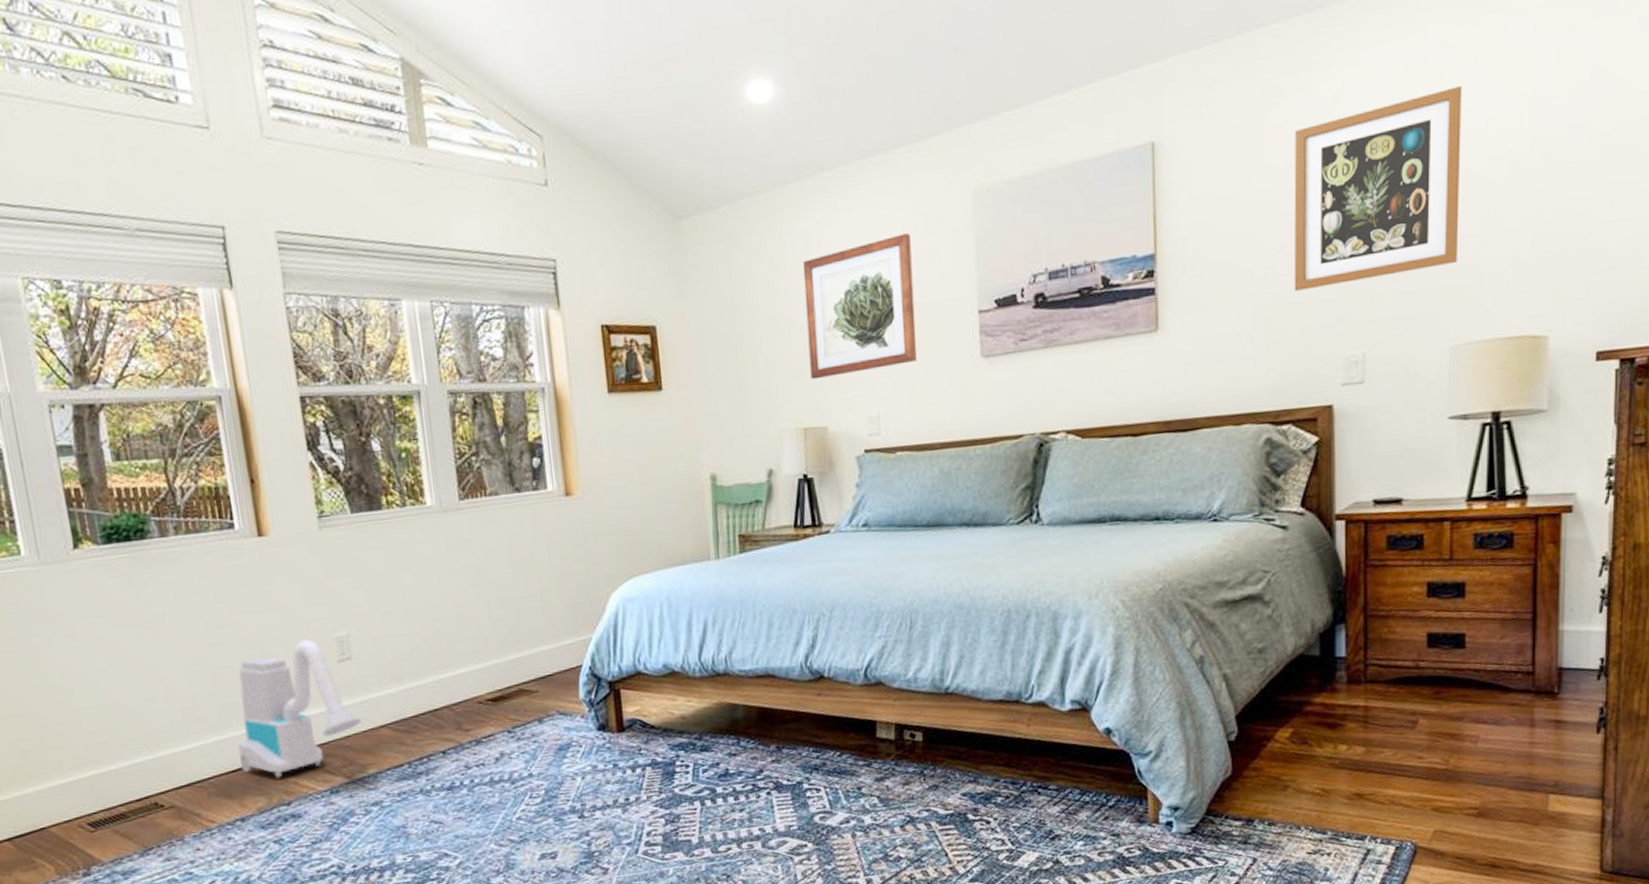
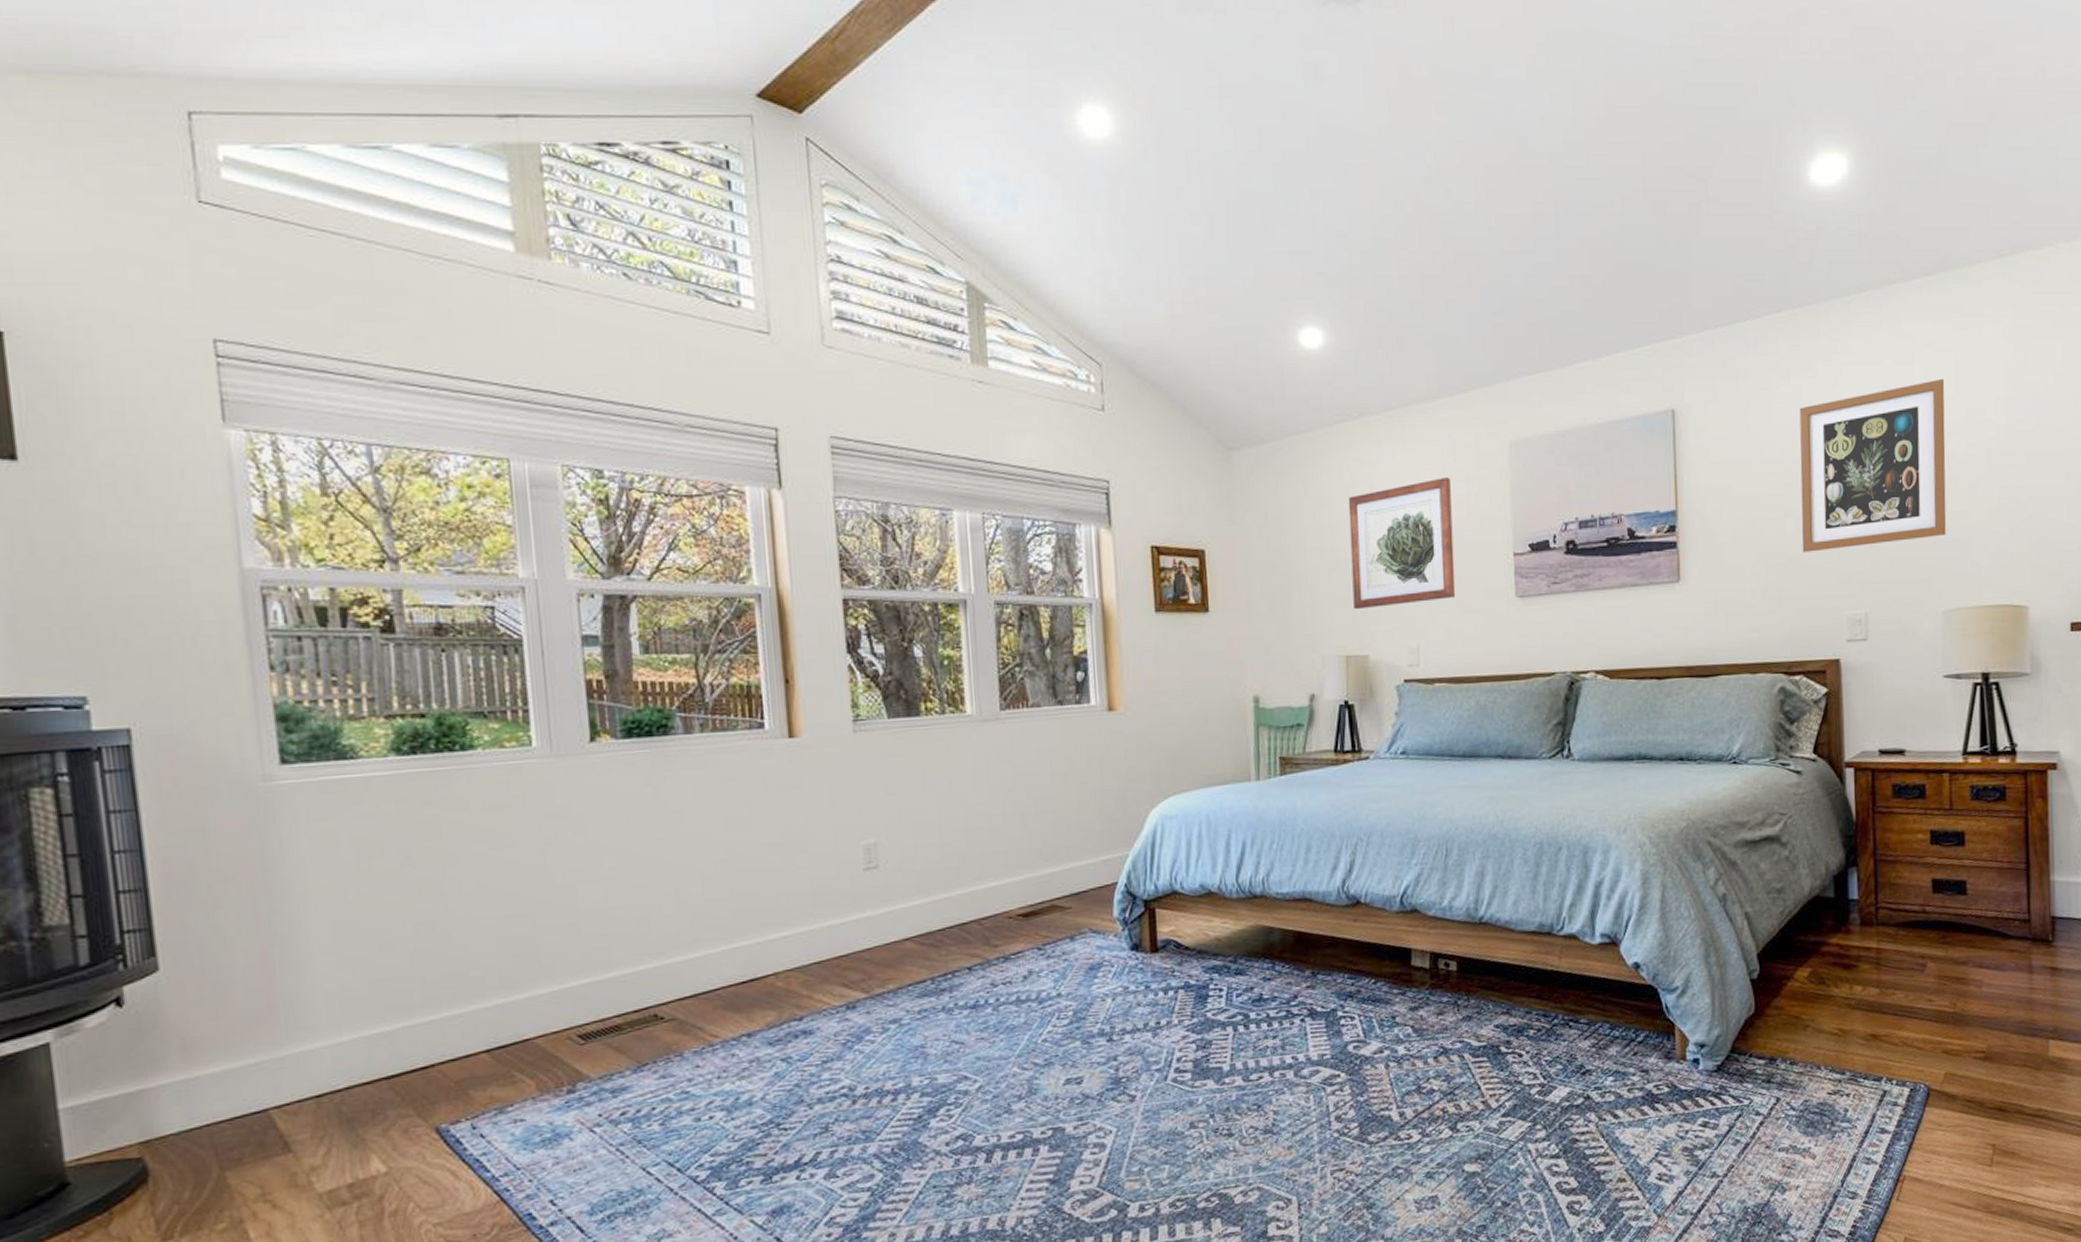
vacuum cleaner: present [238,639,361,779] -> none [750,846,884,992]

